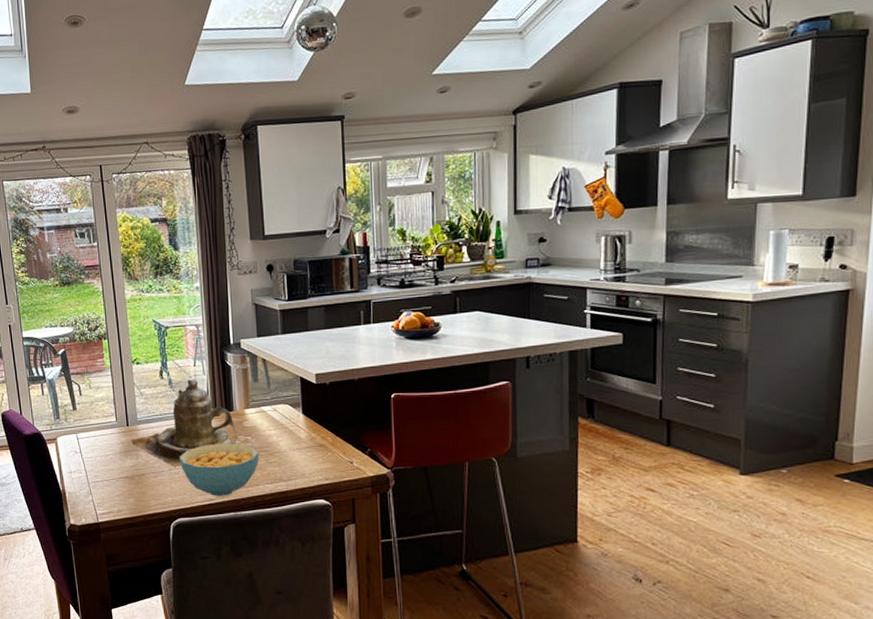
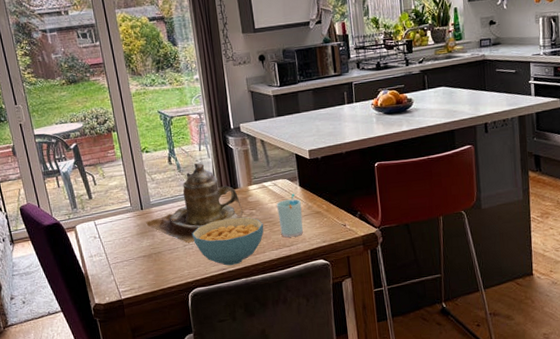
cup: none [275,421,304,471] -> present [276,193,304,238]

